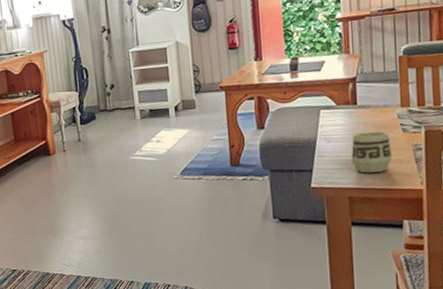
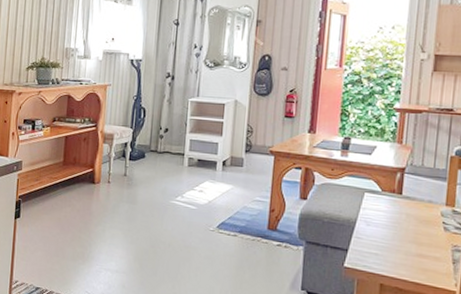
cup: present [351,131,392,173] -> none [388,222,430,266]

